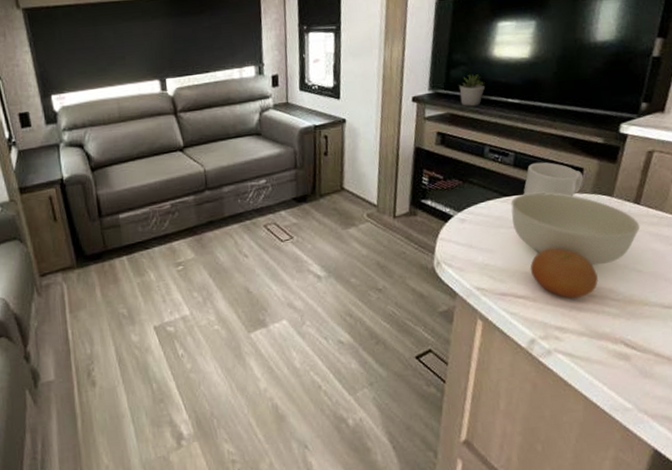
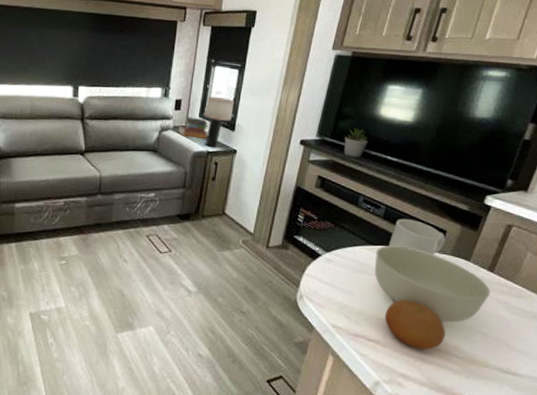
books: none [279,91,312,115] -> present [177,117,208,139]
table lamp: none [304,65,335,121] -> present [203,96,235,147]

